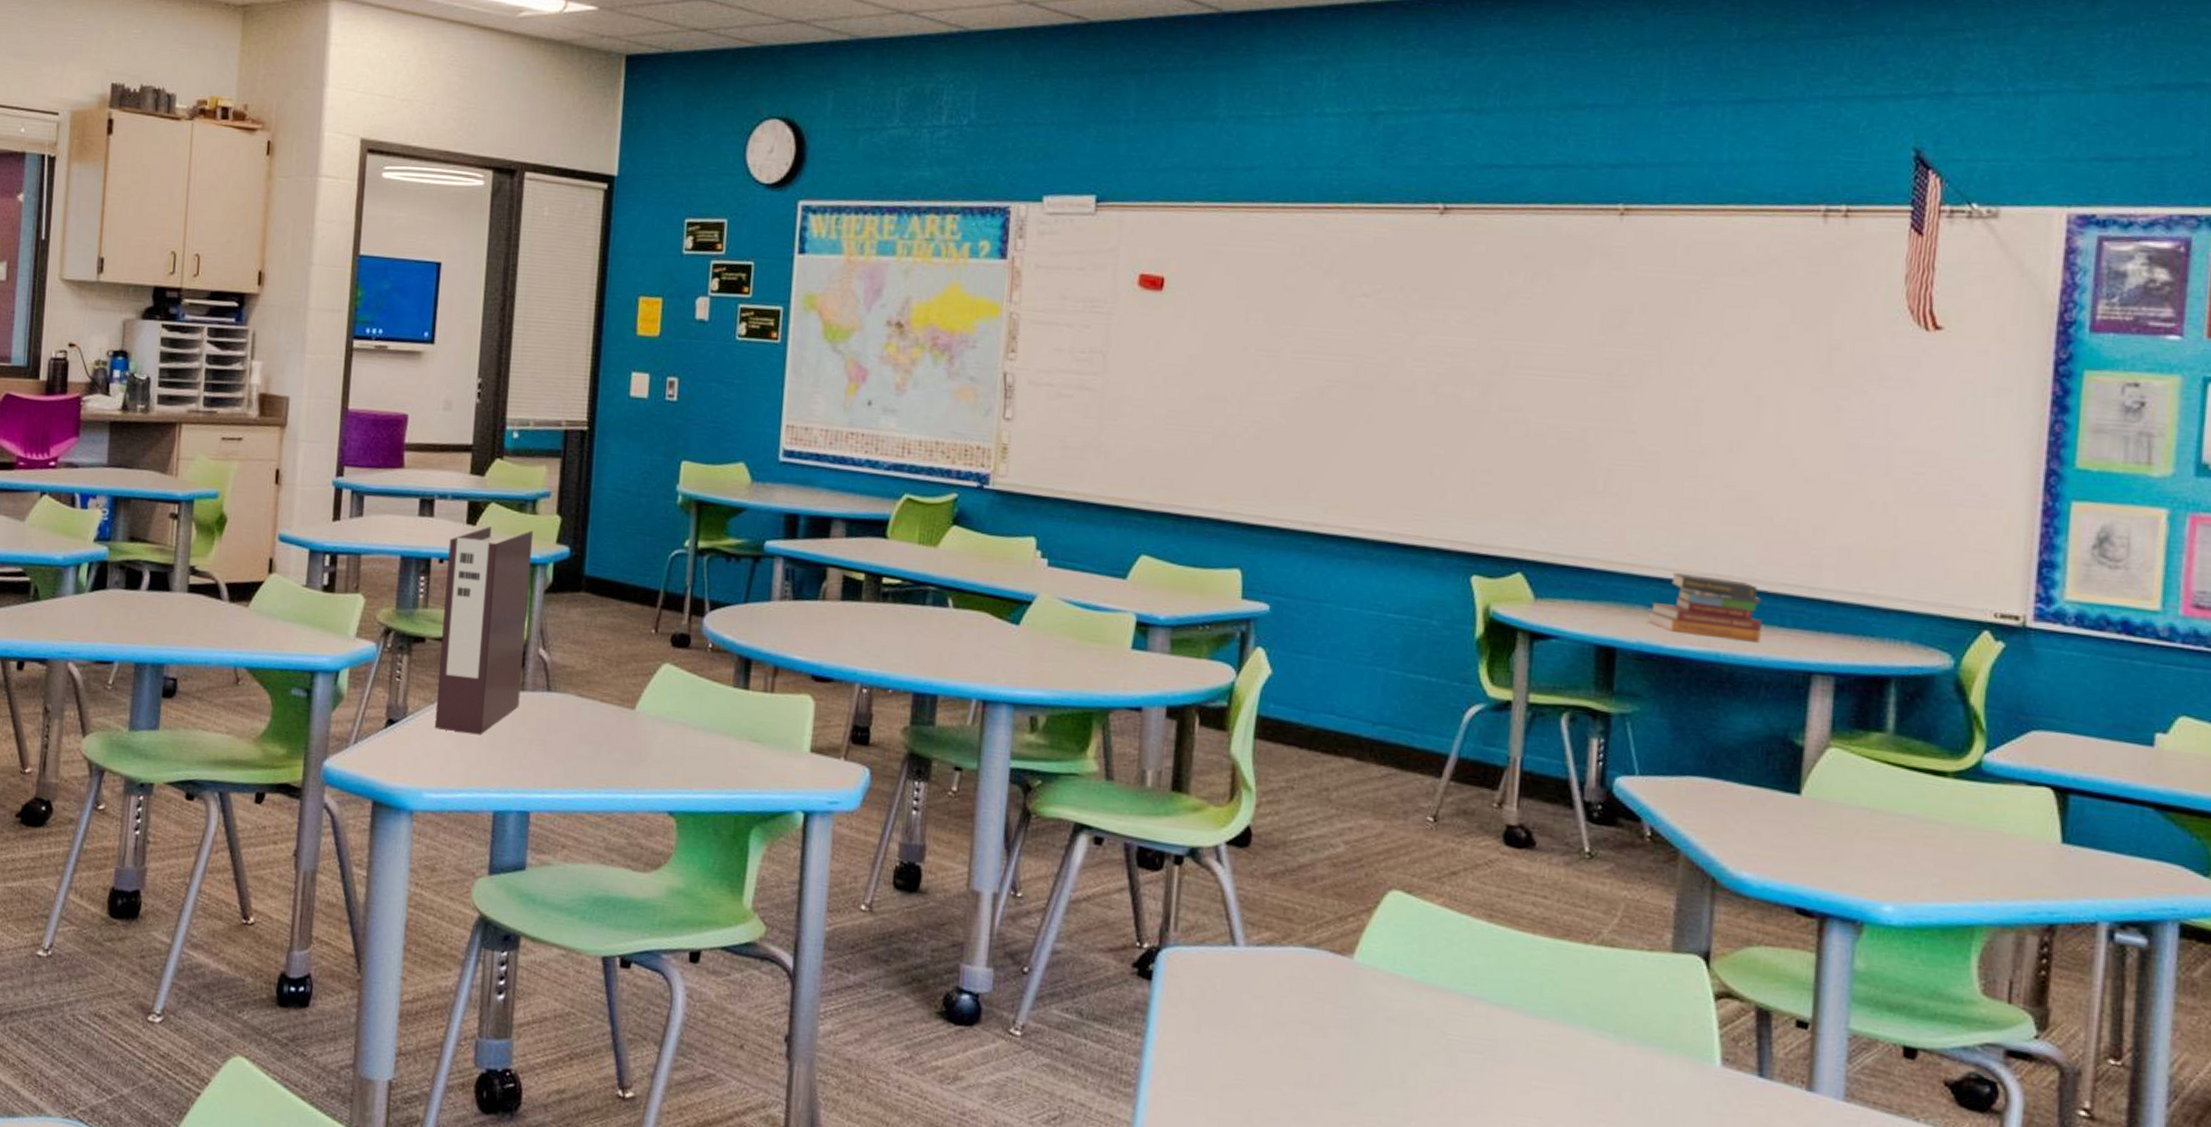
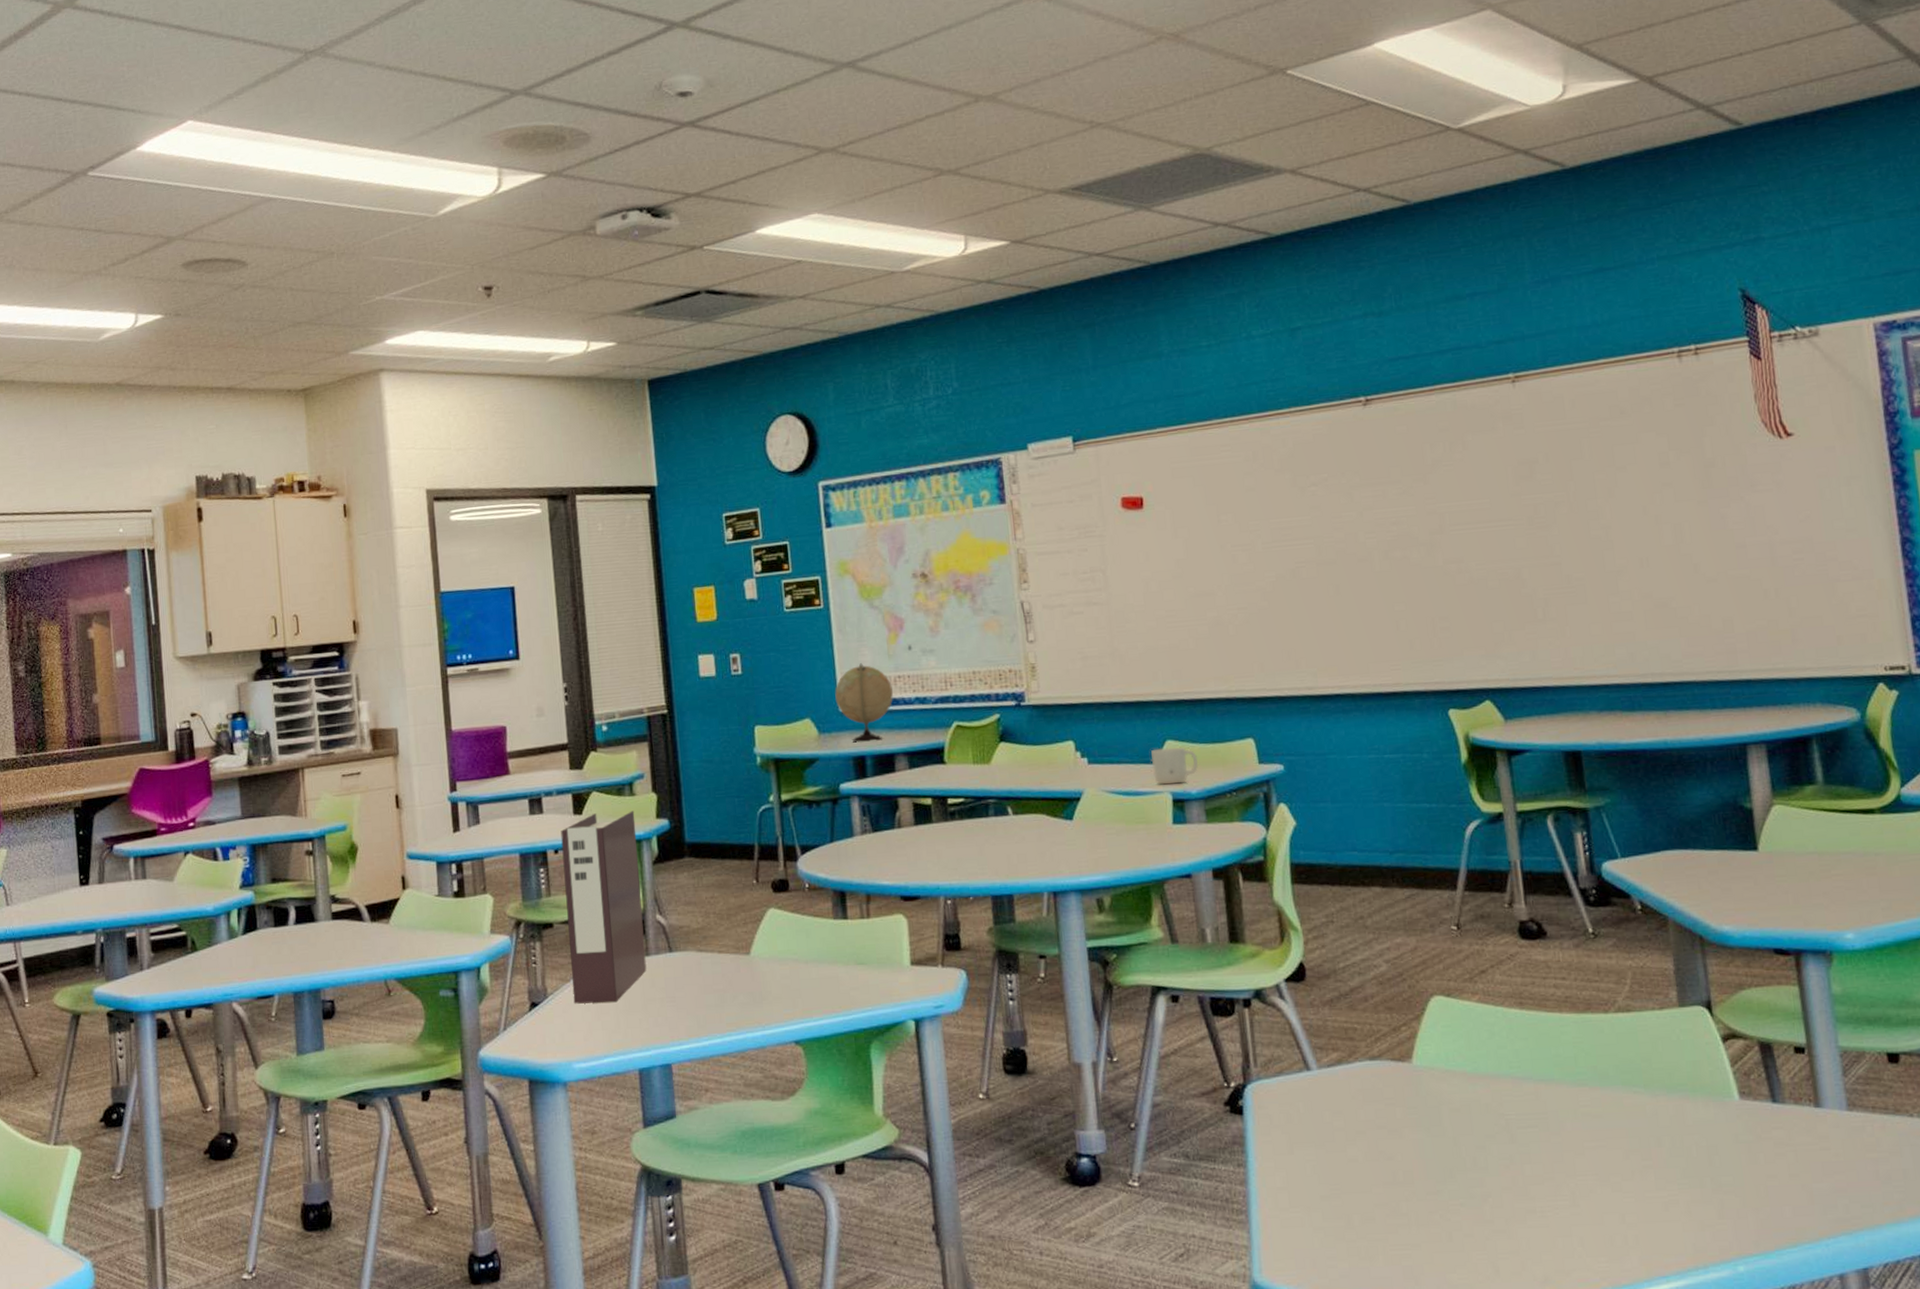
globe: none [776,411,842,501] -> present [835,663,893,743]
mug: none [1119,562,1174,606] -> present [1151,746,1199,785]
books: present [1647,572,1762,644] -> none [1602,675,1698,730]

